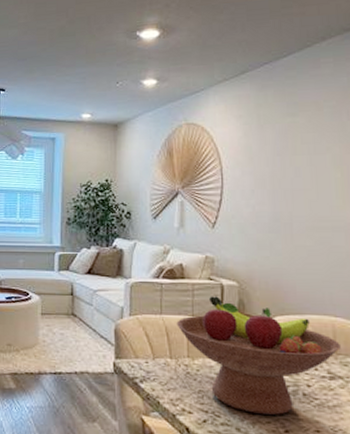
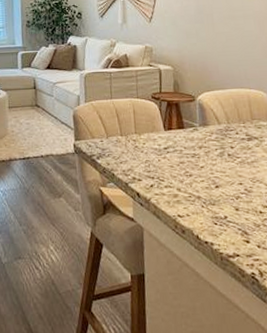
fruit bowl: present [176,296,341,415] -> none [124,79,255,175]

